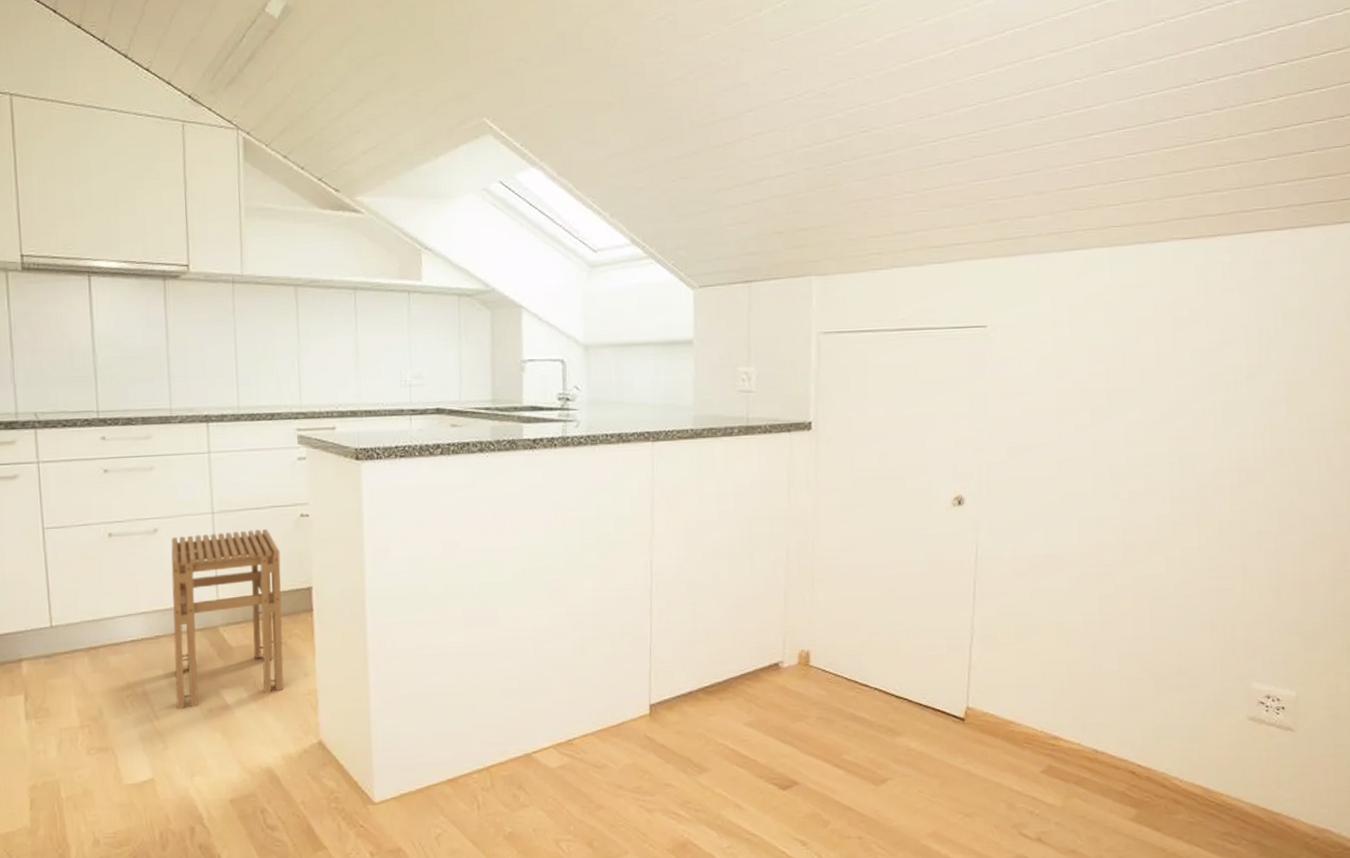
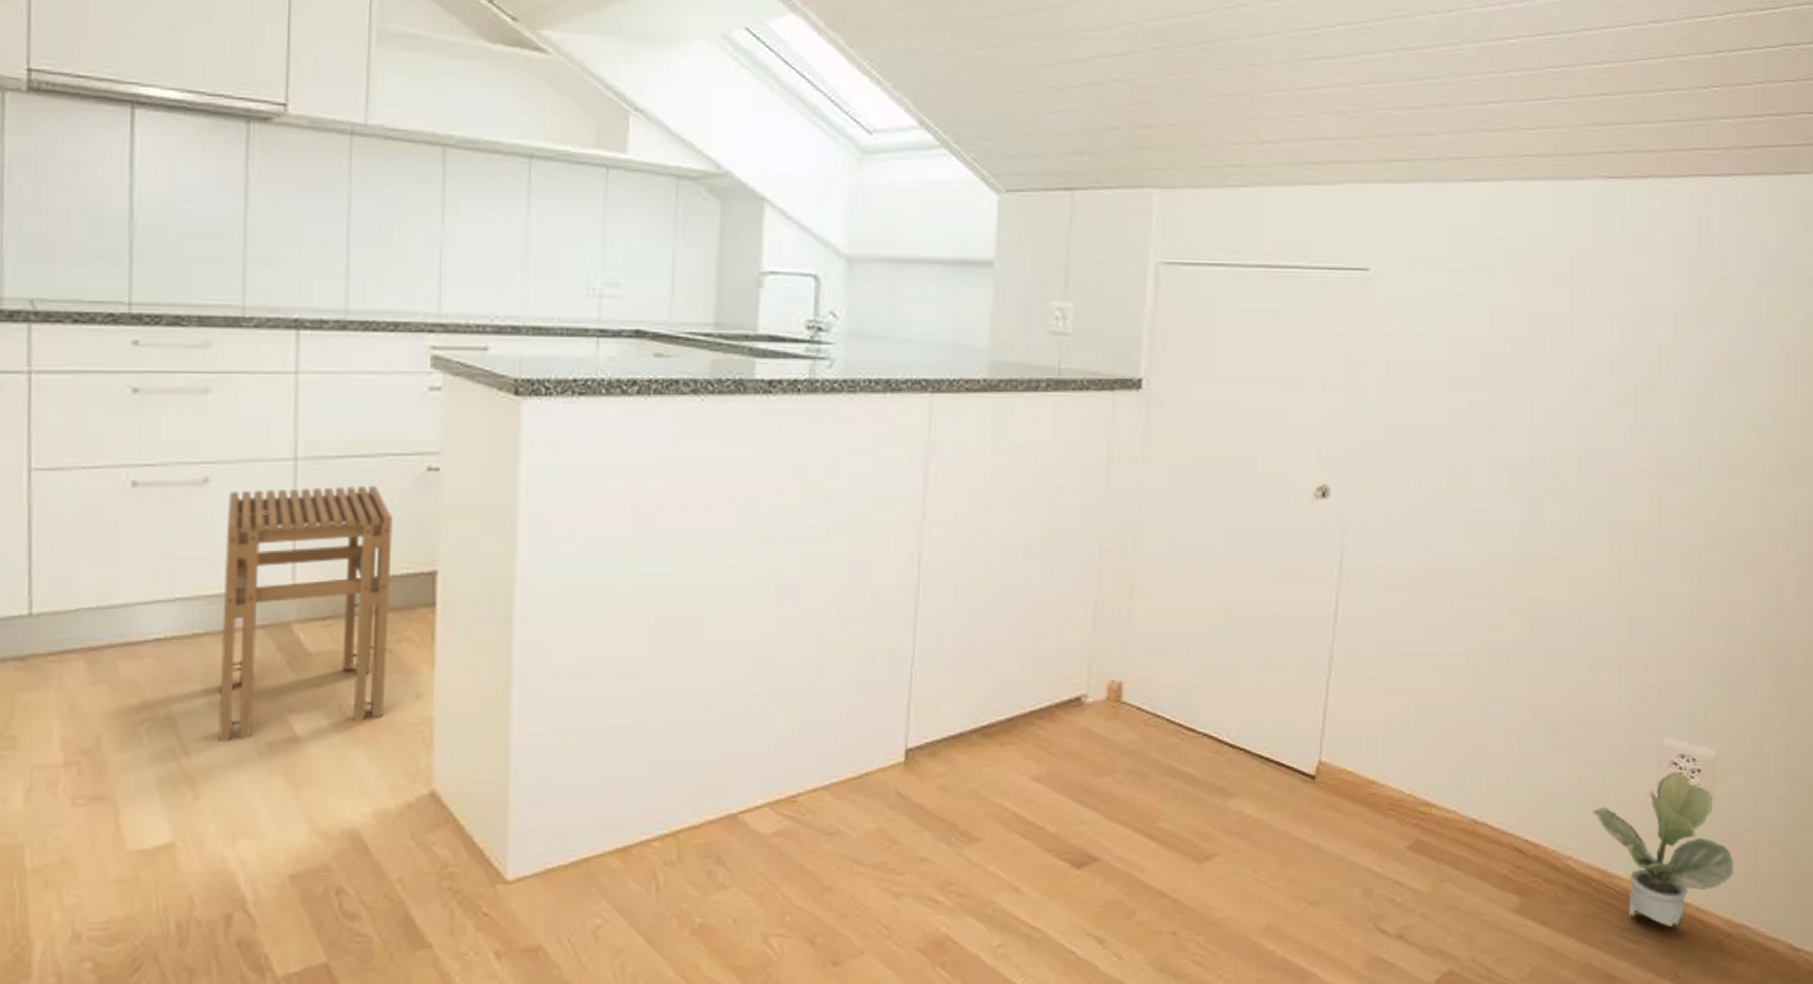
potted plant: none [1193,709,1317,831] -> present [1591,771,1734,926]

